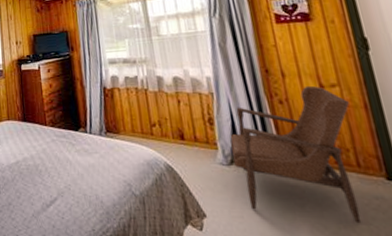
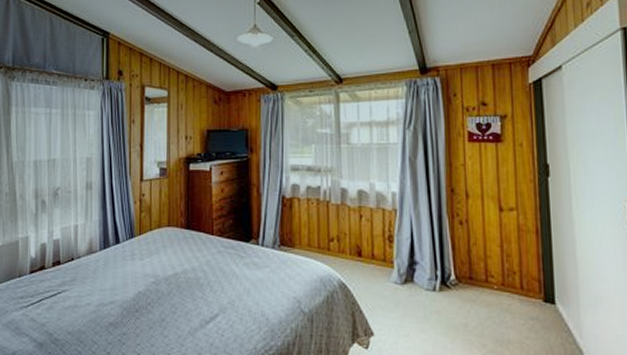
armchair: present [230,85,362,224] -> none [407,208,523,342]

